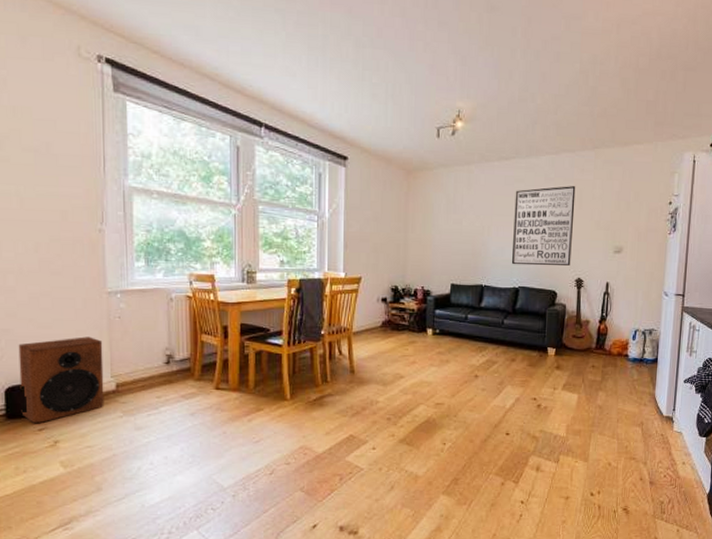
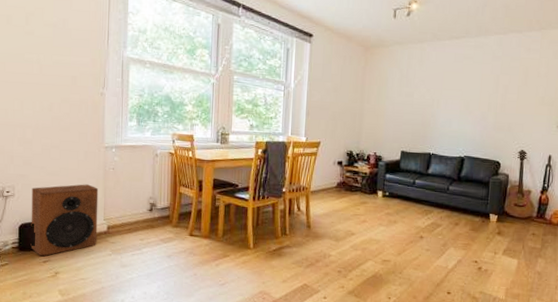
wall art: present [511,186,576,266] -> none [458,64,522,138]

